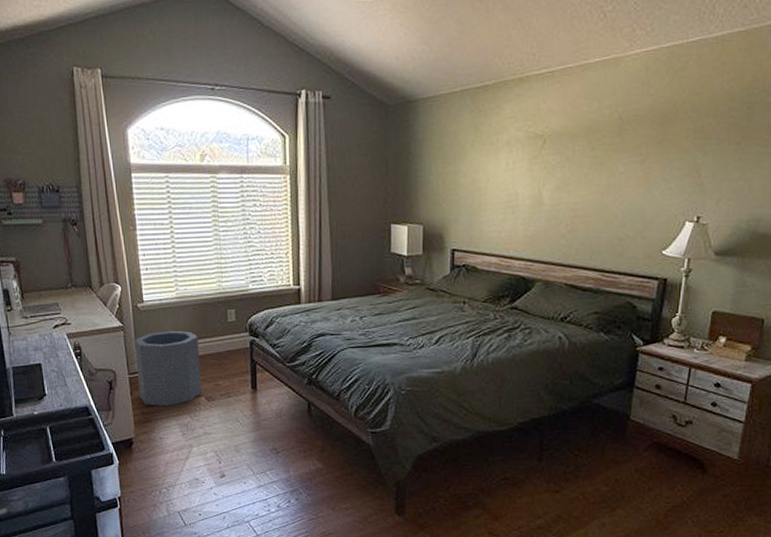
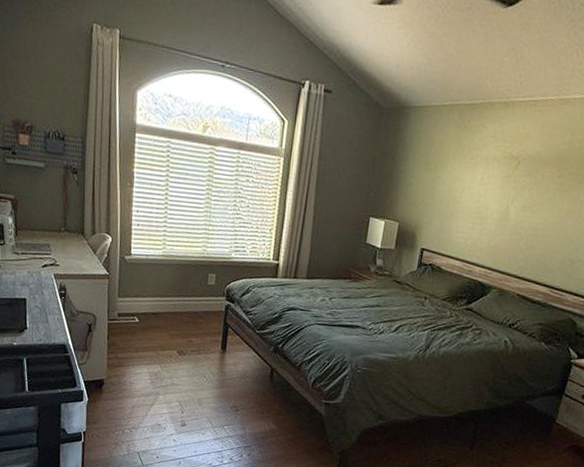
trash can: present [134,330,202,406] -> none [116,284,178,355]

